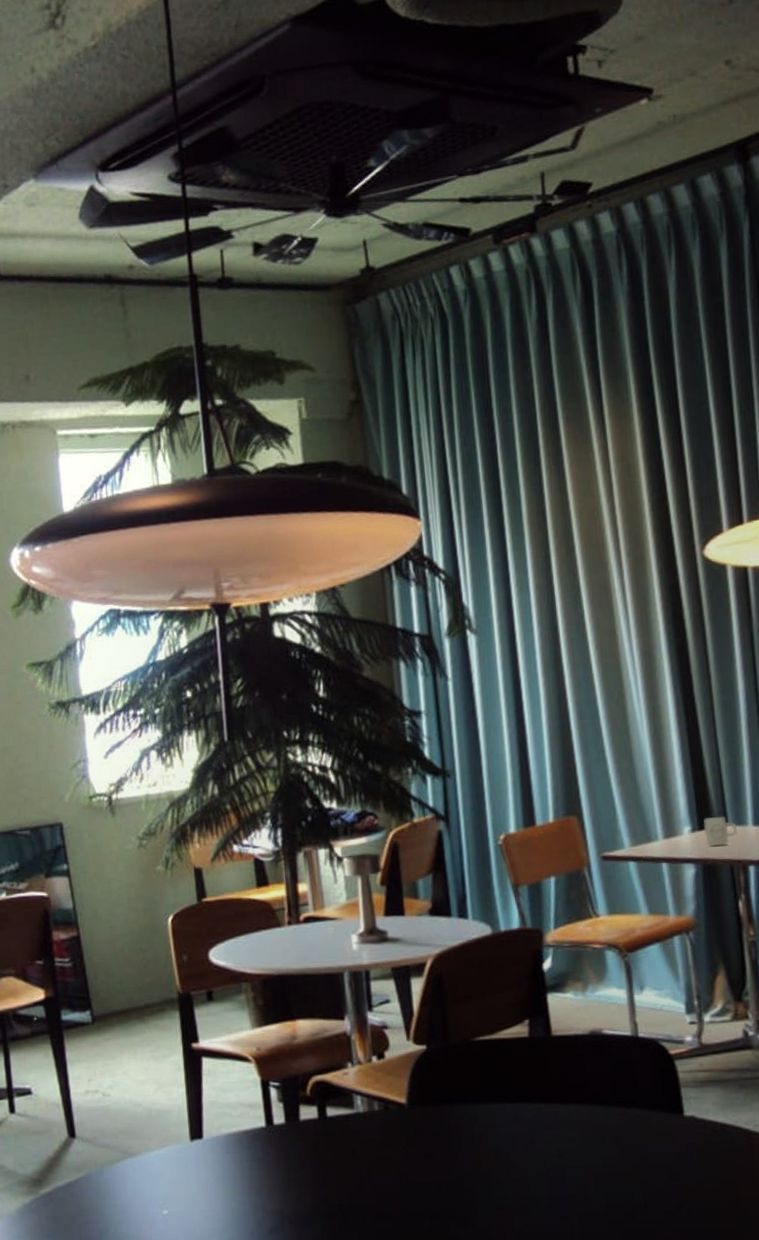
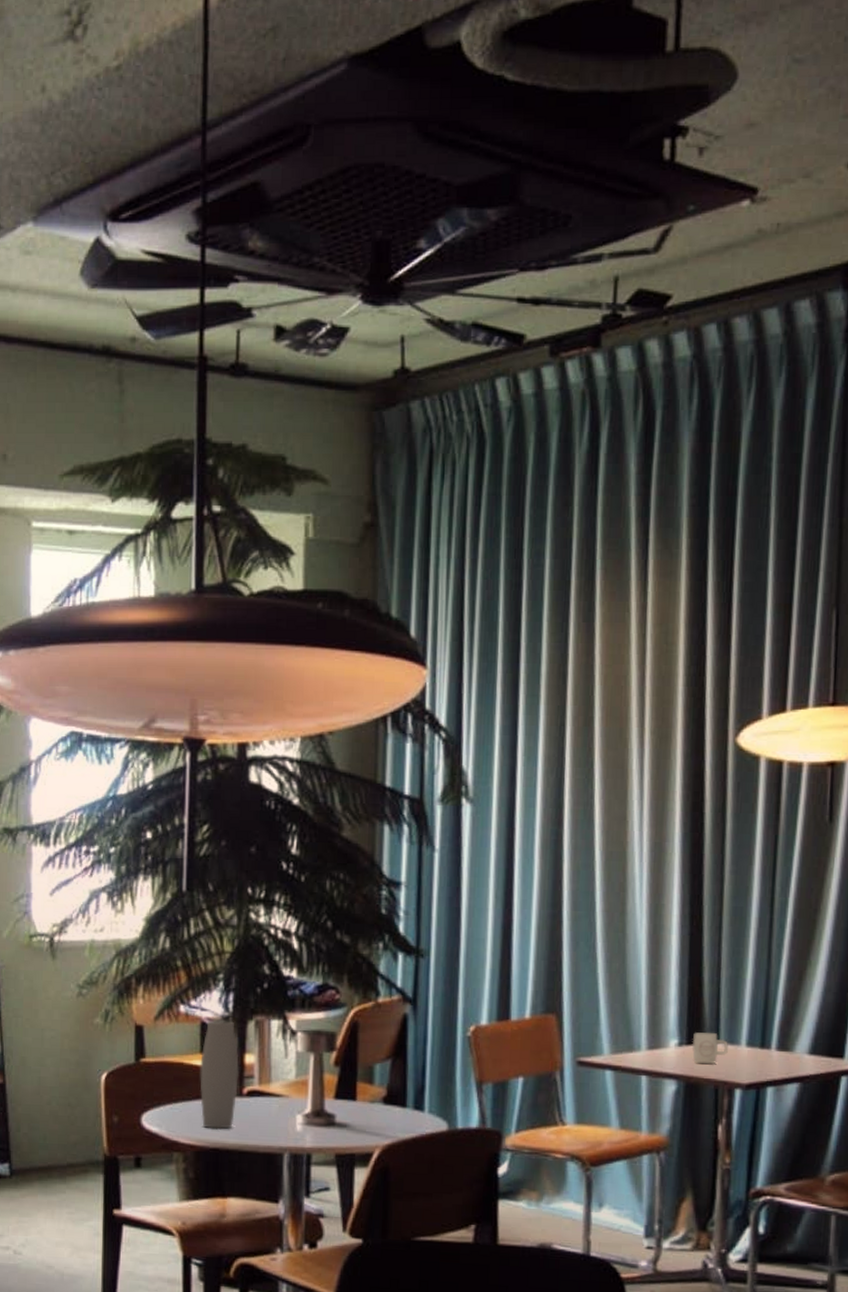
vase: none [257,855,295,957] -> present [200,1020,239,1130]

